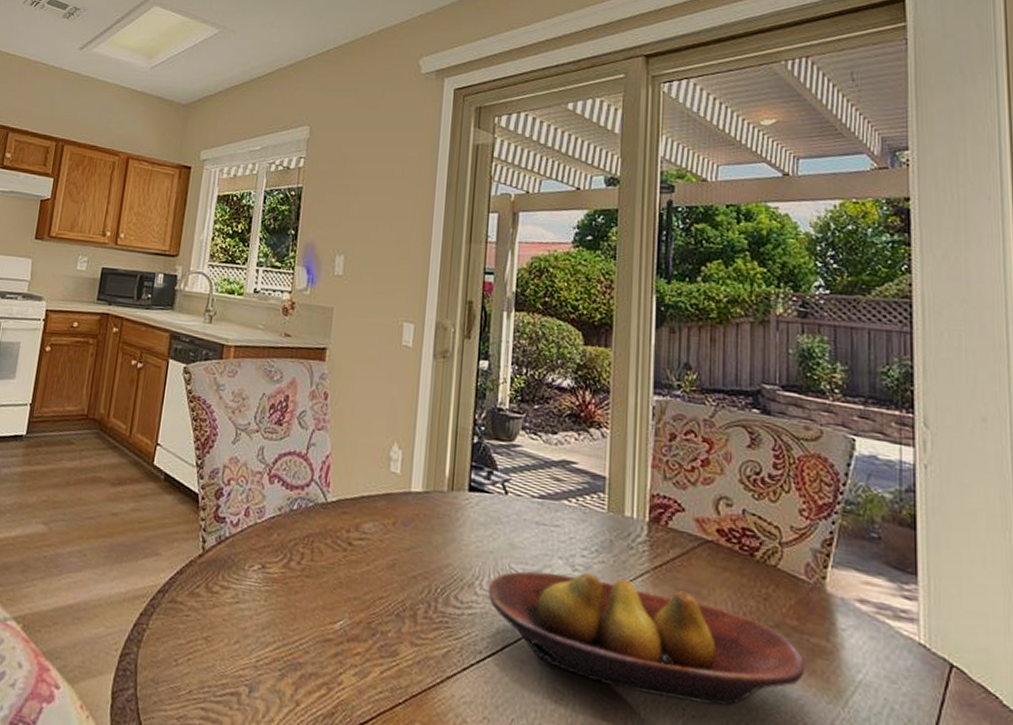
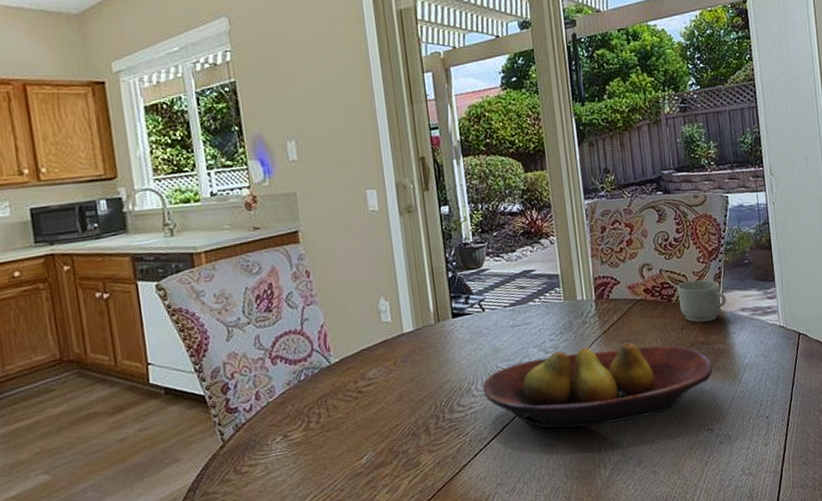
mug: none [765,535,836,603] -> present [677,280,726,323]

